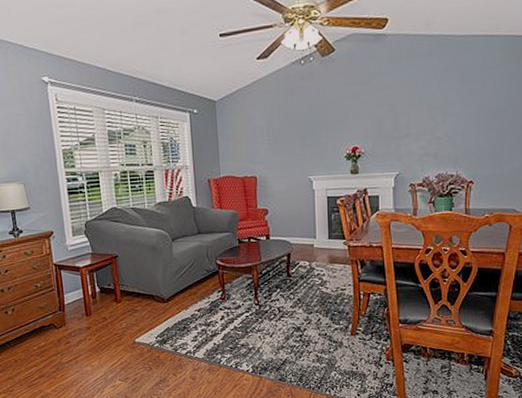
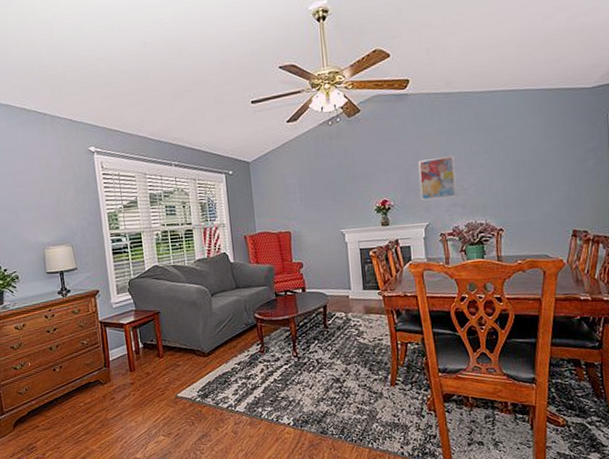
wall art: none [392,102,429,149] -> present [418,155,457,201]

